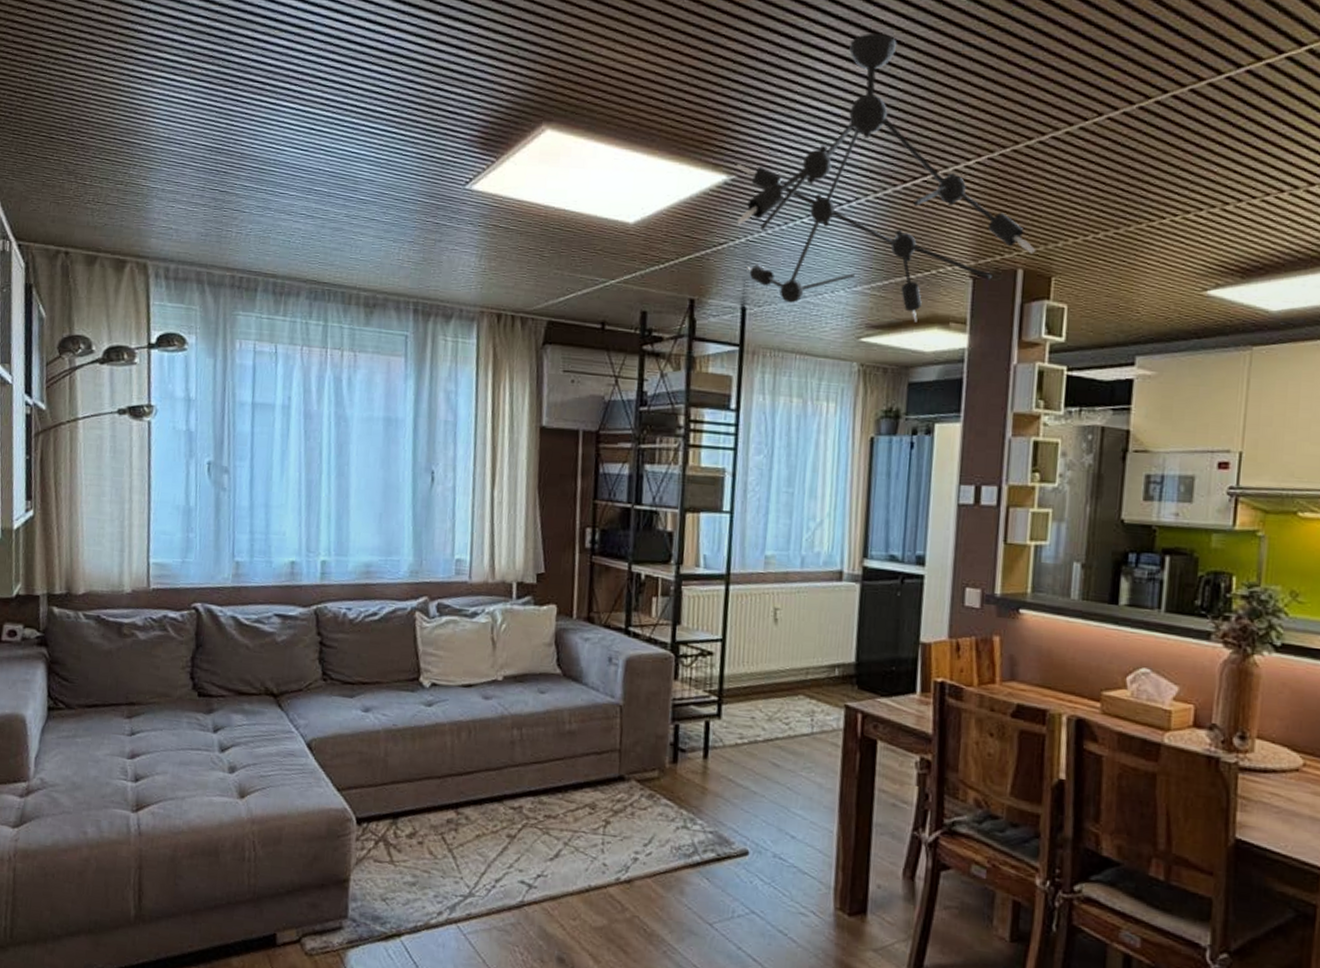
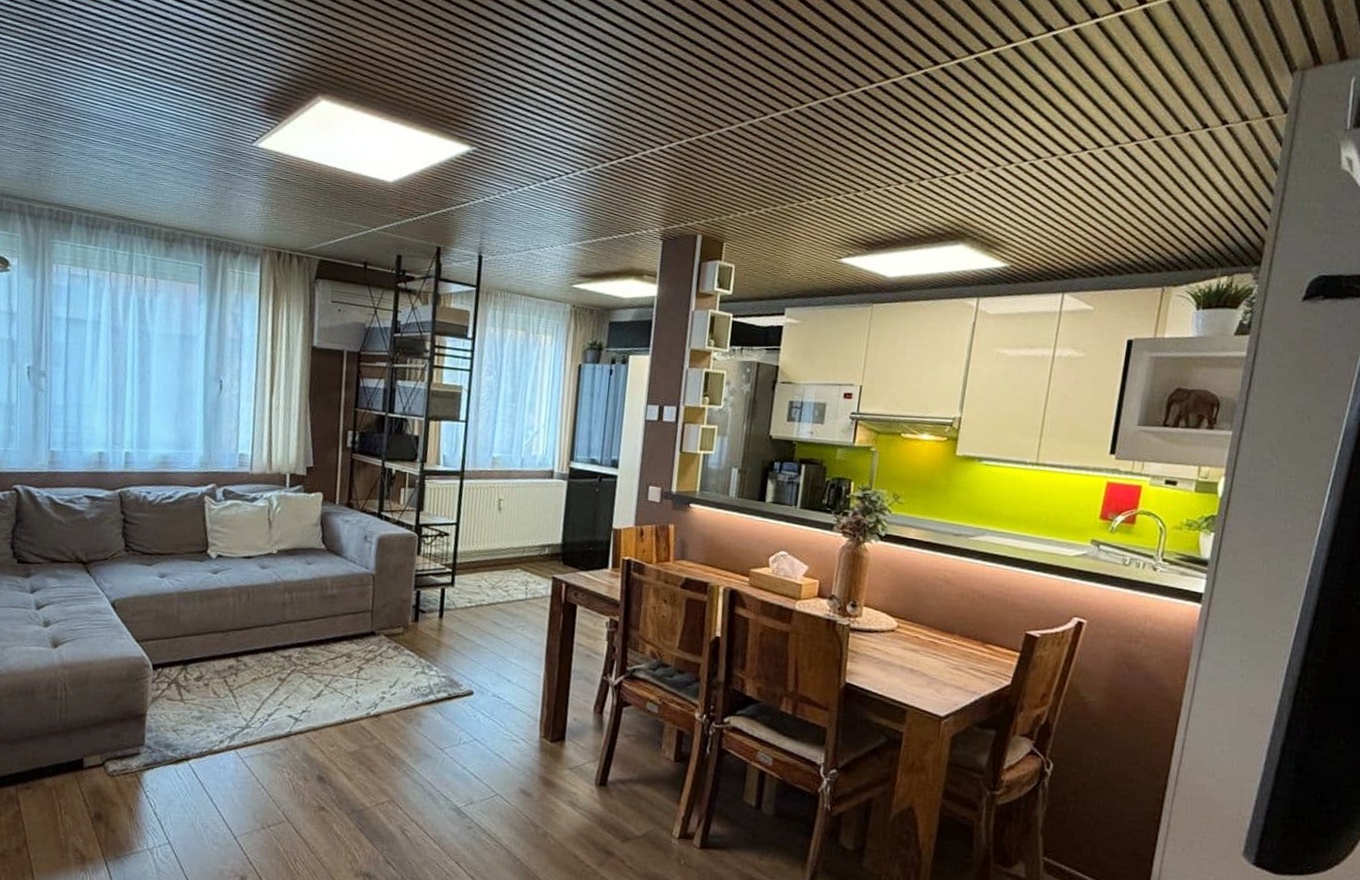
ceiling light fixture: present [737,32,1036,322] -> none [477,36,712,274]

